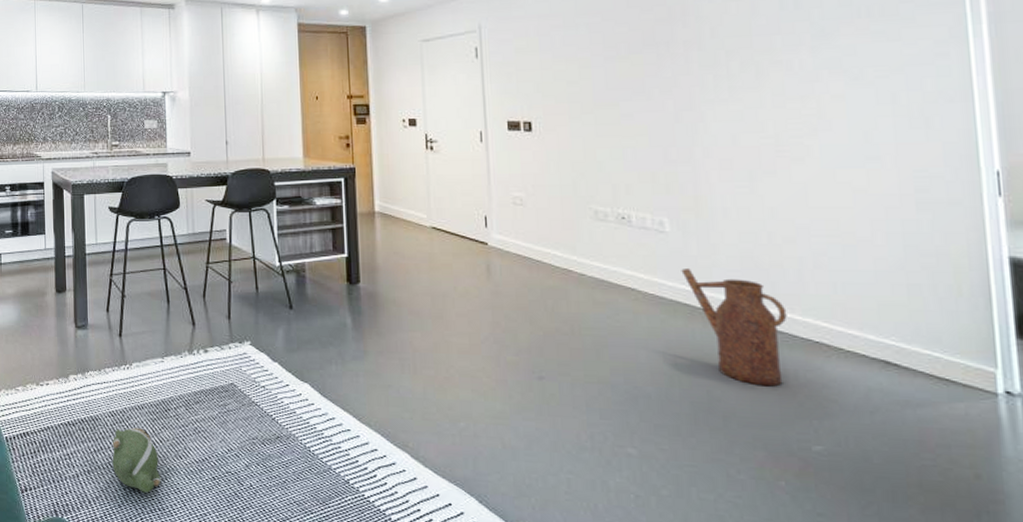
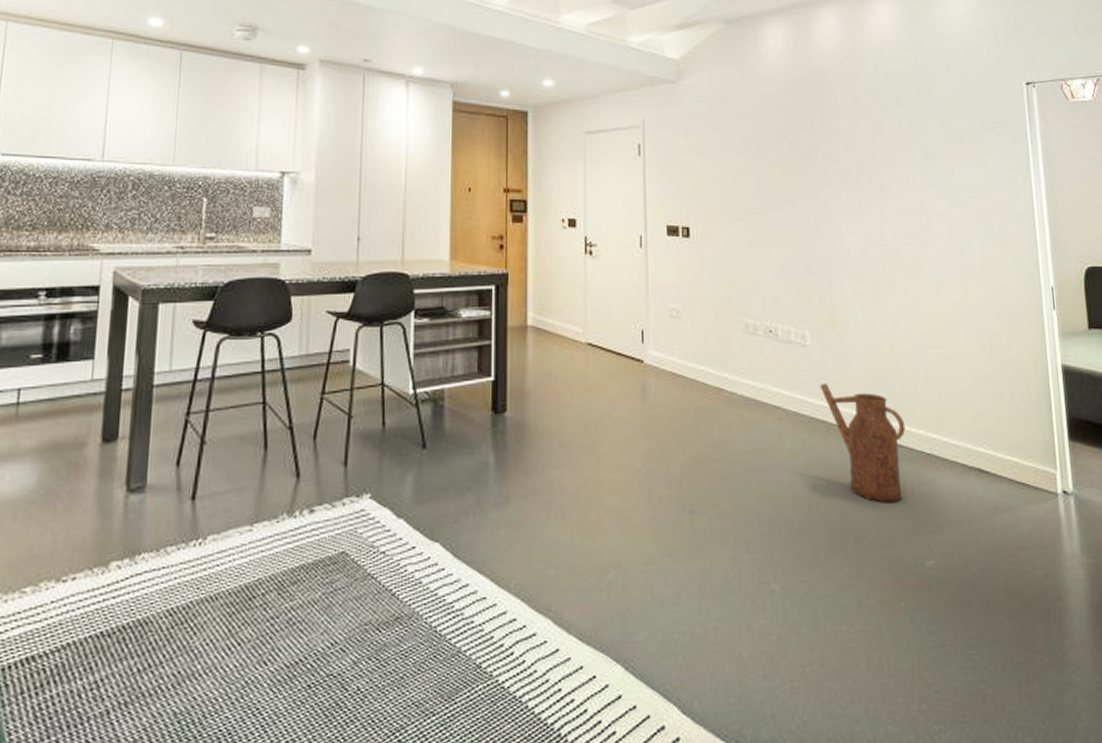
plush toy: present [112,427,160,493] -> none [163,628,234,723]

